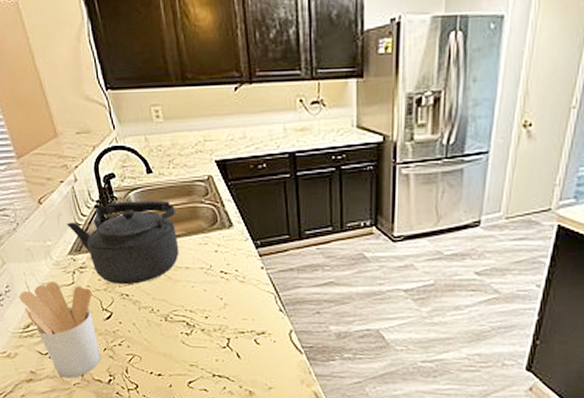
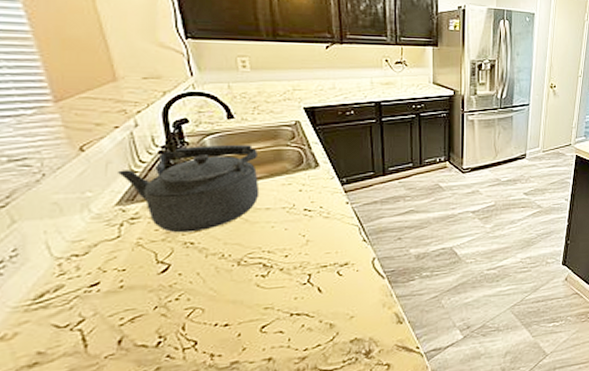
utensil holder: present [19,282,101,379] -> none [32,238,150,352]

